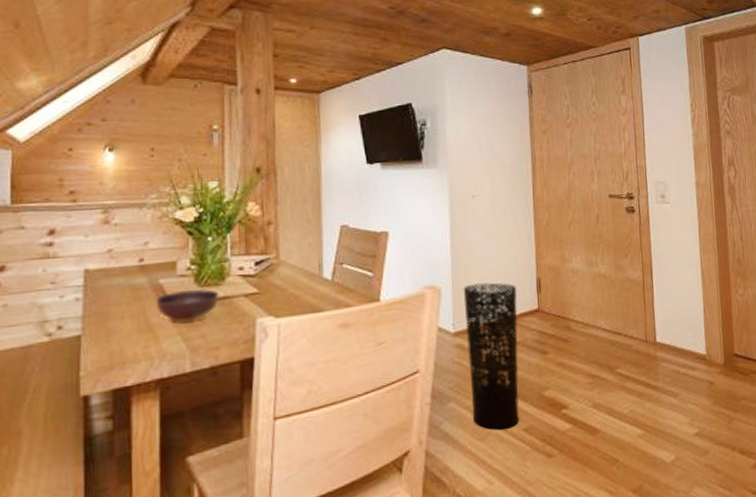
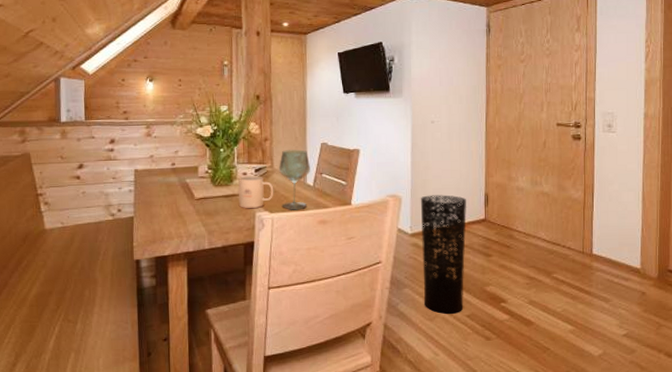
bowl: present [155,289,219,322] -> none [183,188,229,212]
mug: none [231,270,281,315] -> present [238,175,274,209]
wine glass: none [285,234,327,313] -> present [278,149,310,210]

